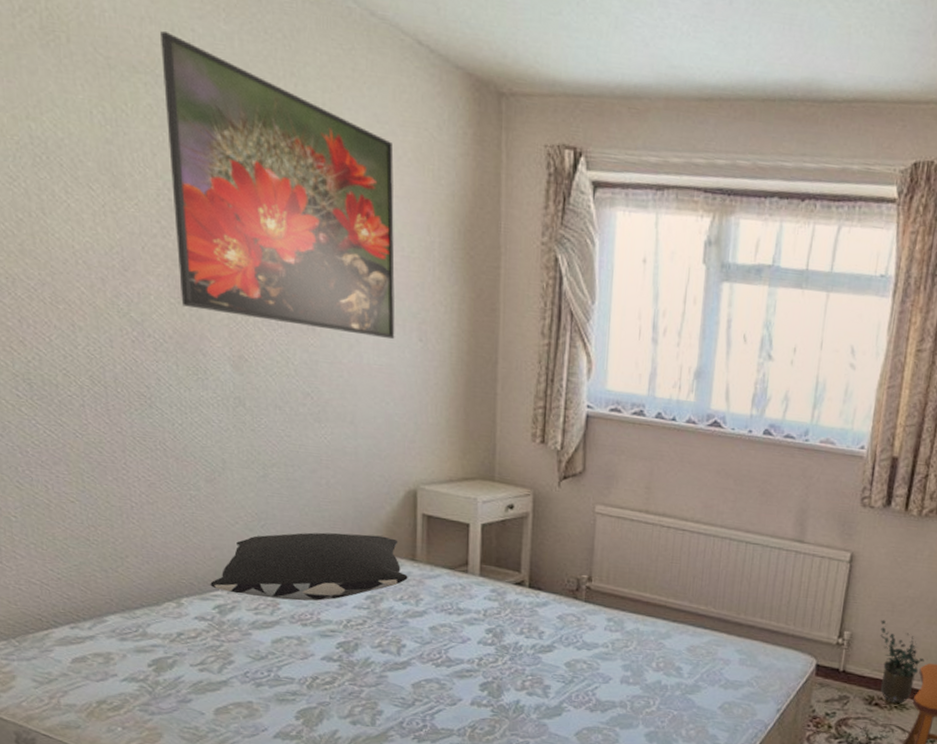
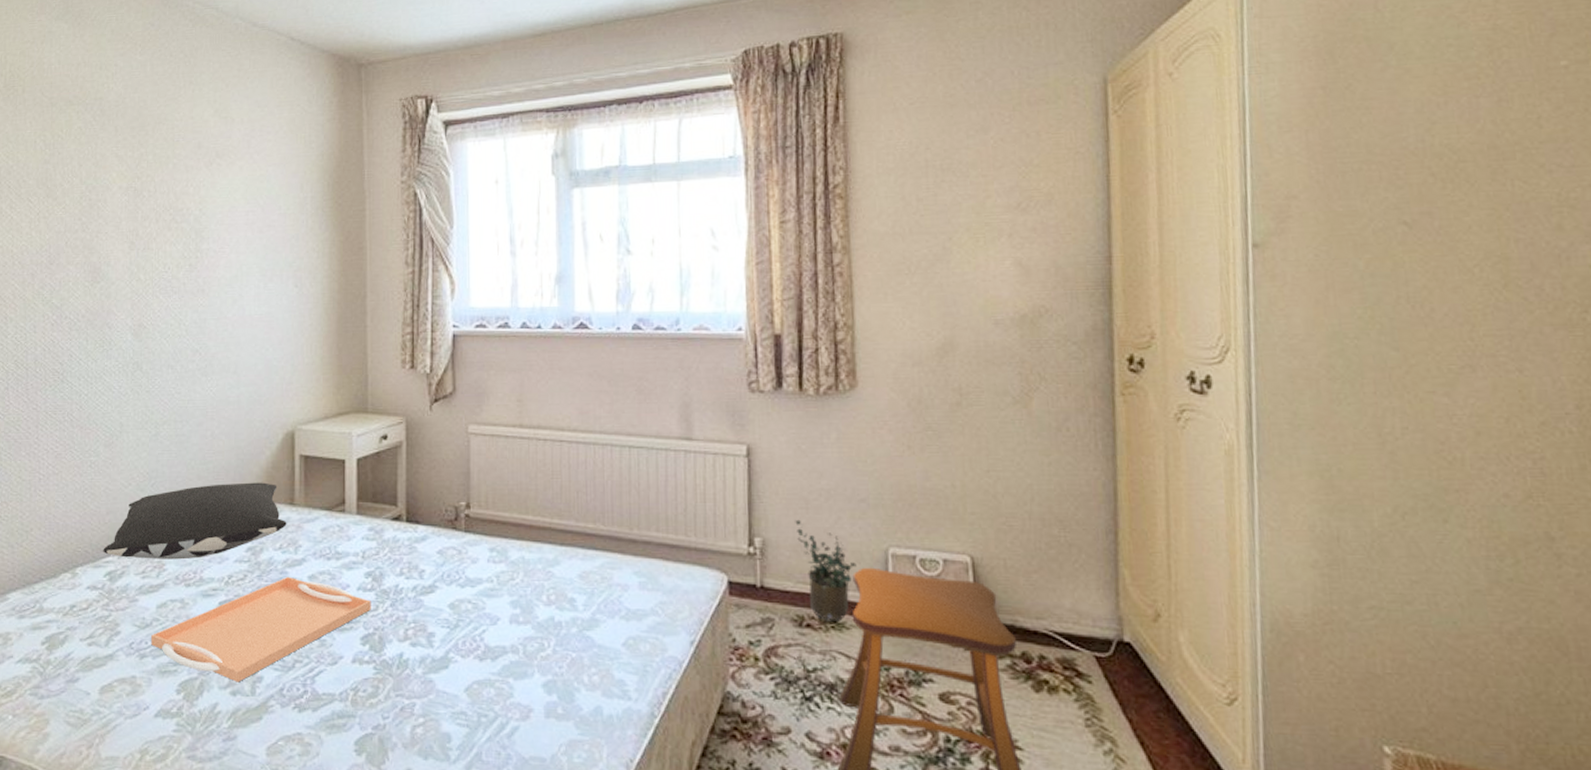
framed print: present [161,31,395,340] -> none [91,70,274,290]
serving tray: none [267,625,491,714] -> present [151,576,371,682]

